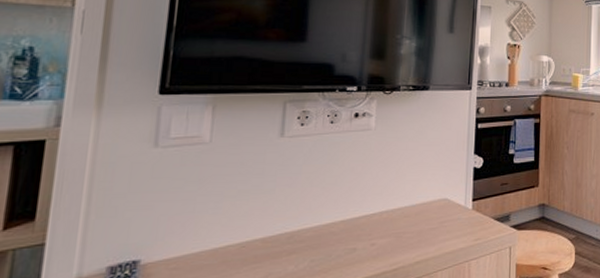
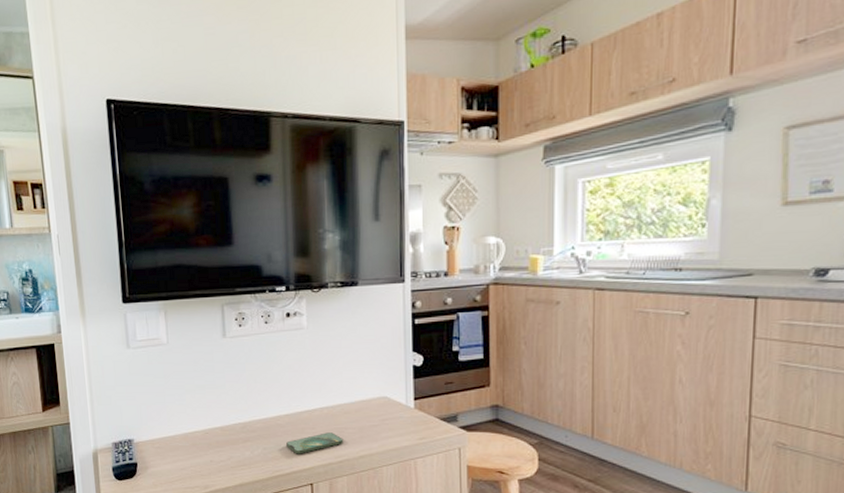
smartphone: none [338,238,401,265] -> present [286,432,344,454]

